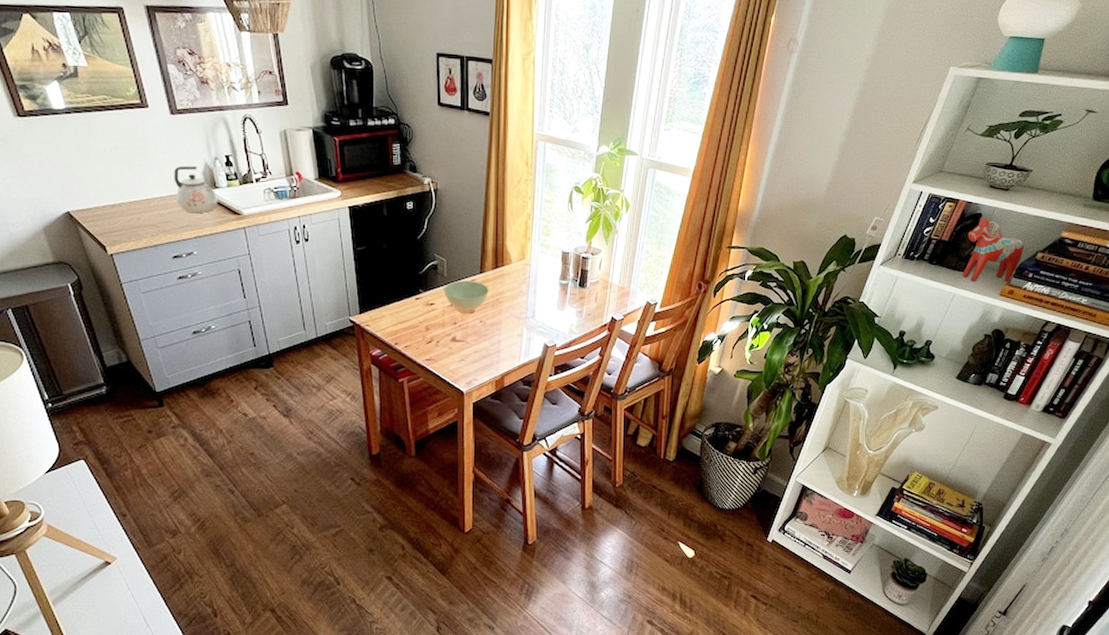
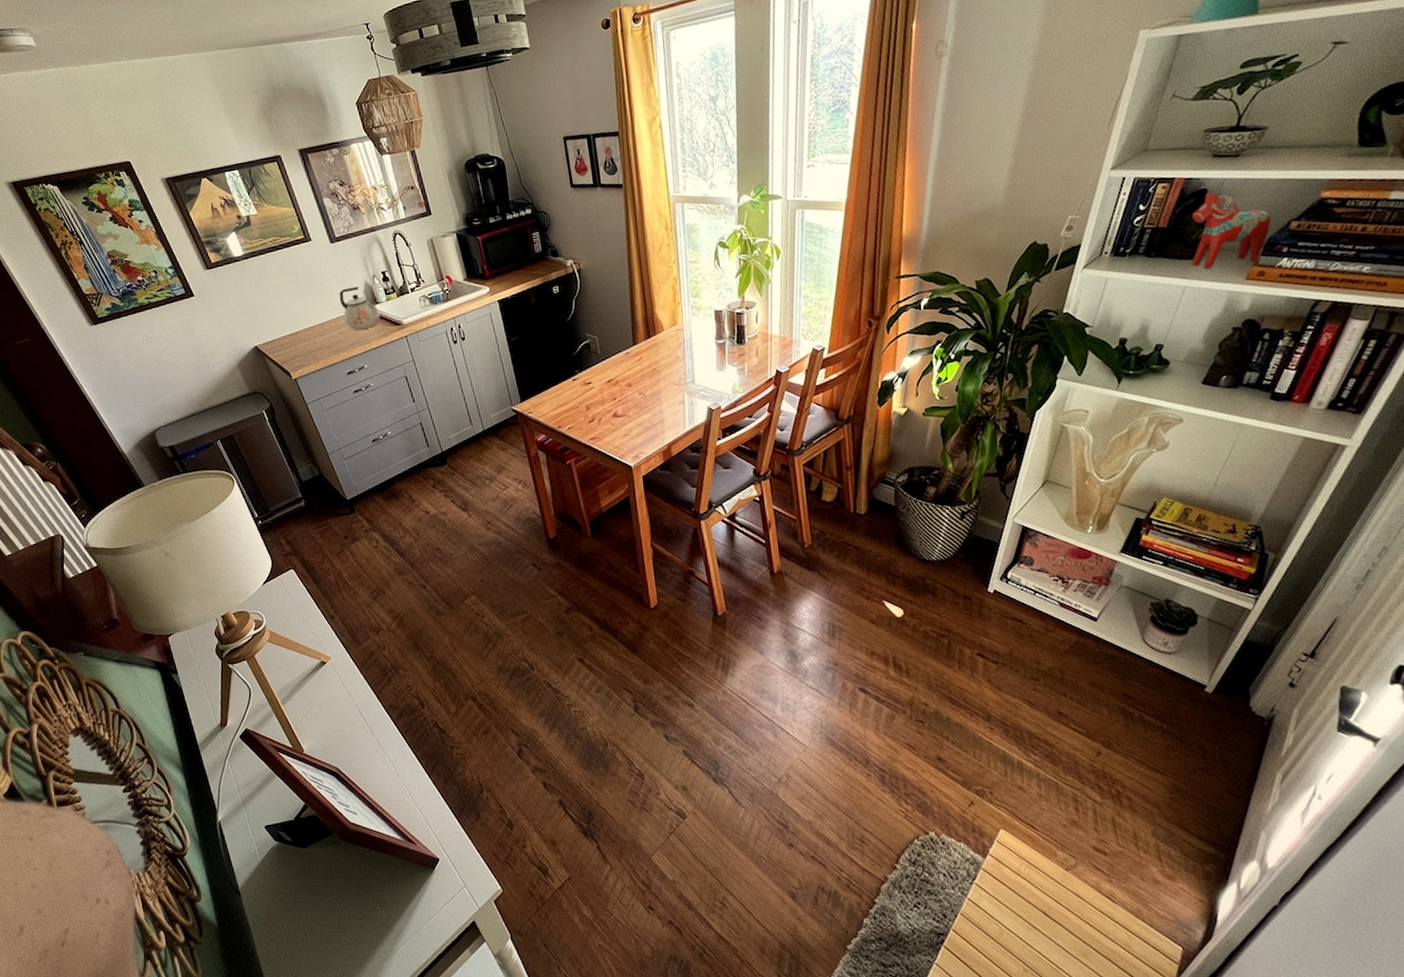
bowl: present [443,280,489,315] -> none [599,354,645,389]

